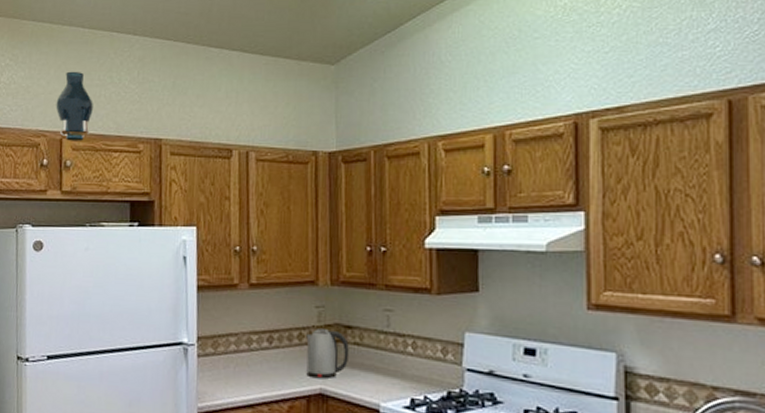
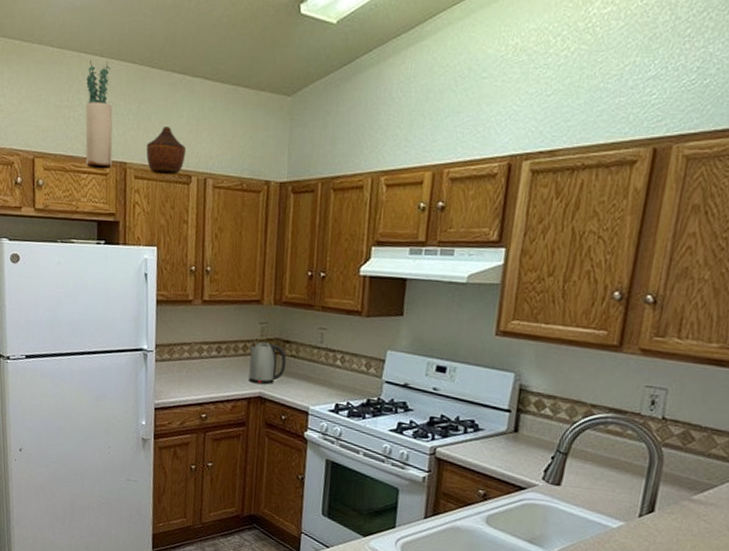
vase: present [56,71,94,141] -> none [28,91,64,162]
vase: none [117,39,147,147] -> present [85,61,113,170]
woven basket: none [182,101,226,150] -> present [146,127,187,176]

